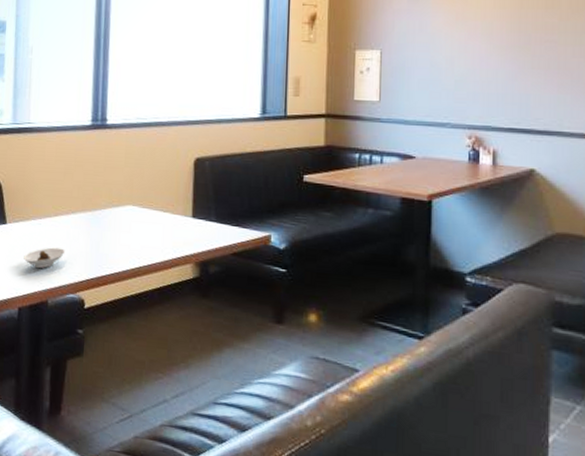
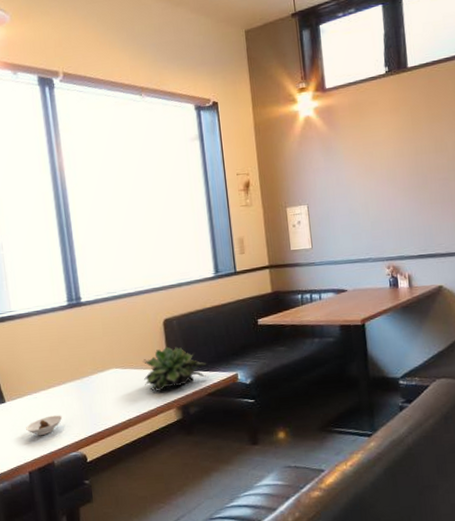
succulent plant: none [162,190,237,242] -> present [142,346,209,392]

